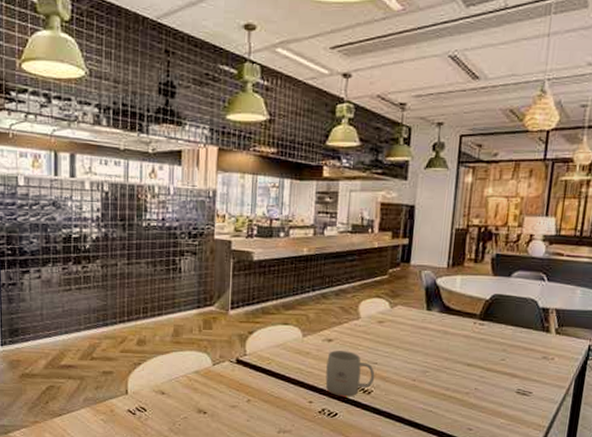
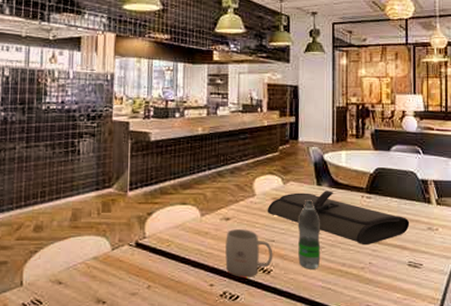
tool roll: none [371,316,524,372] -> present [267,191,410,246]
bottle: none [400,323,427,392] -> present [297,199,321,269]

